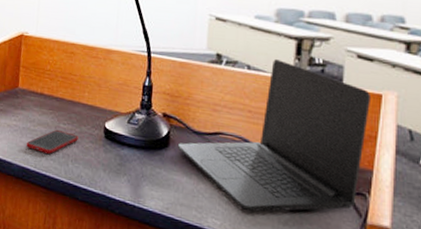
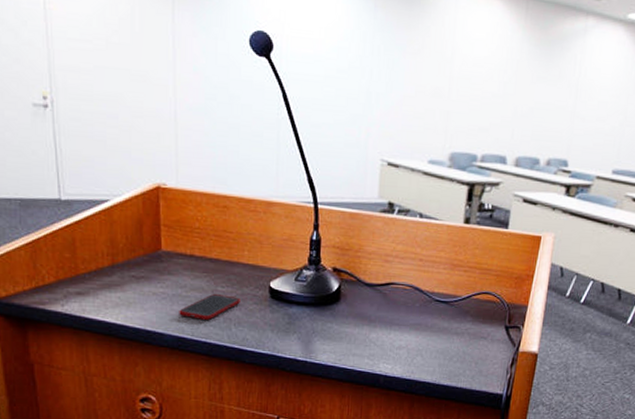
laptop: present [177,59,372,212] -> none [348,206,532,354]

